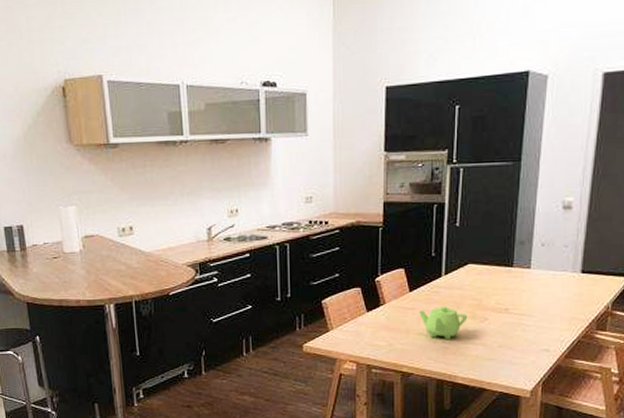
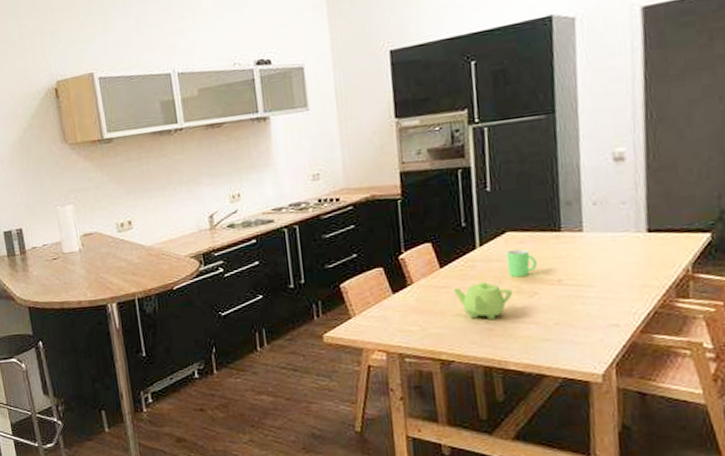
mug: none [466,279,490,305] -> present [506,249,537,278]

